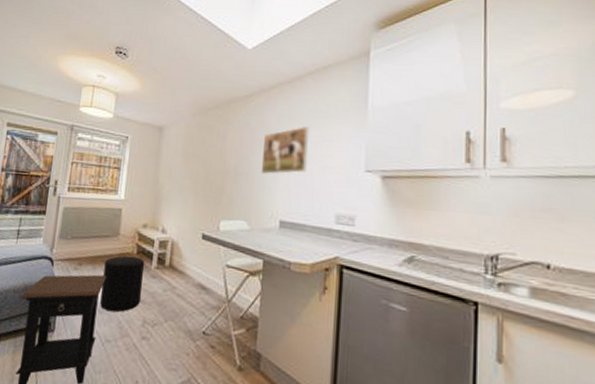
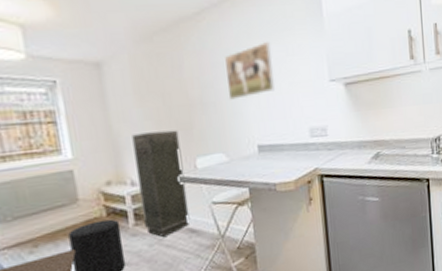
storage cabinet: none [164,189,210,286] -> present [132,130,190,237]

